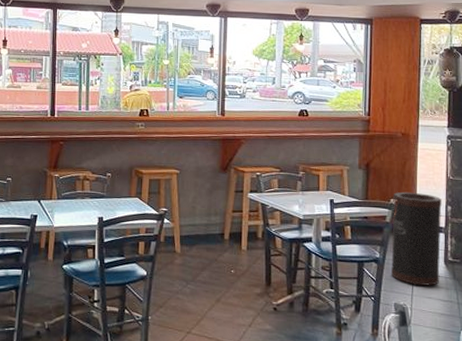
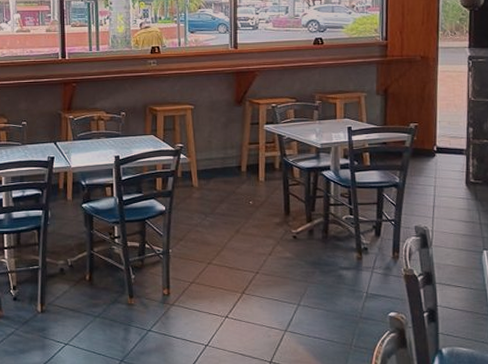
trash can: present [390,192,442,286] -> none [411,115,463,209]

